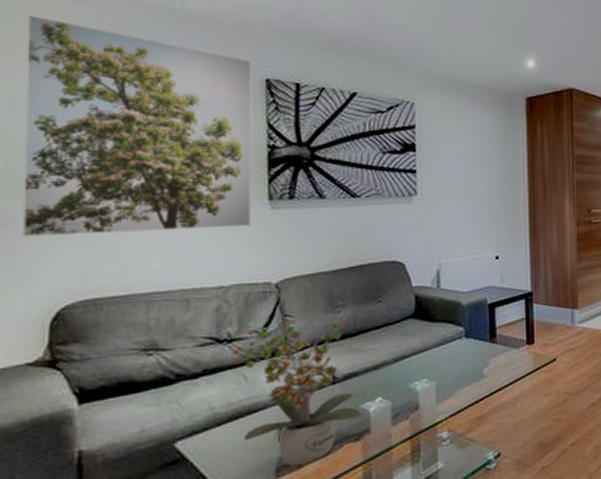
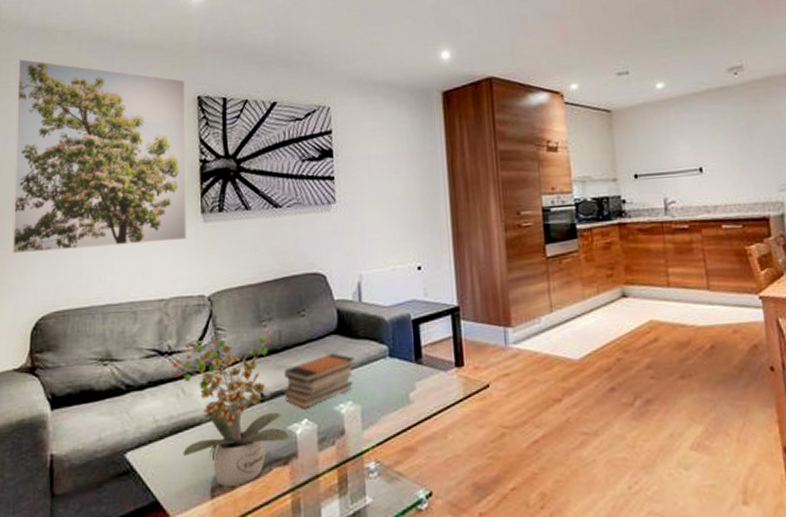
book stack: none [358,335,431,388] -> present [284,352,355,408]

